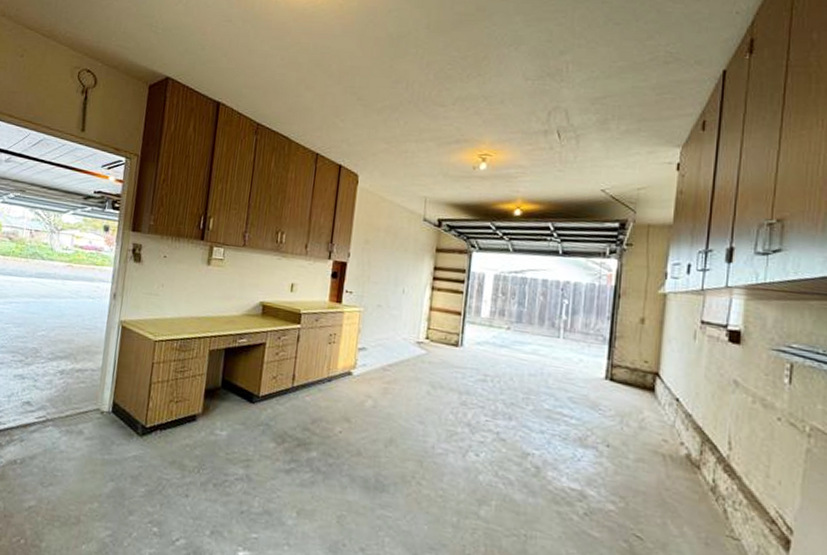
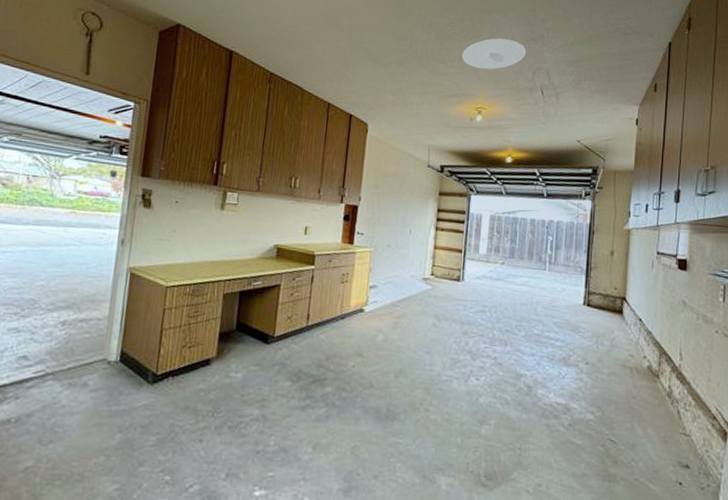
ceiling light: none [464,75,541,112] -> present [462,38,527,70]

